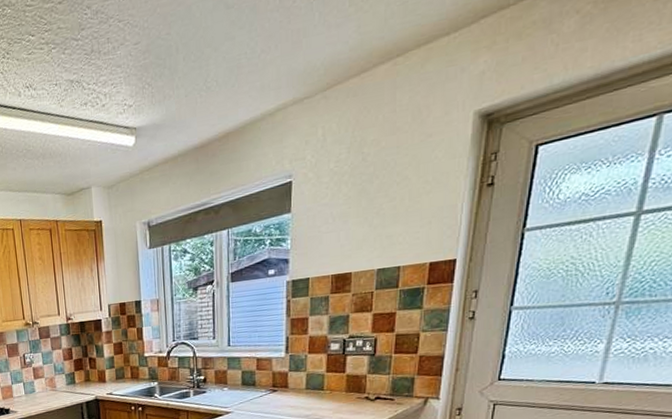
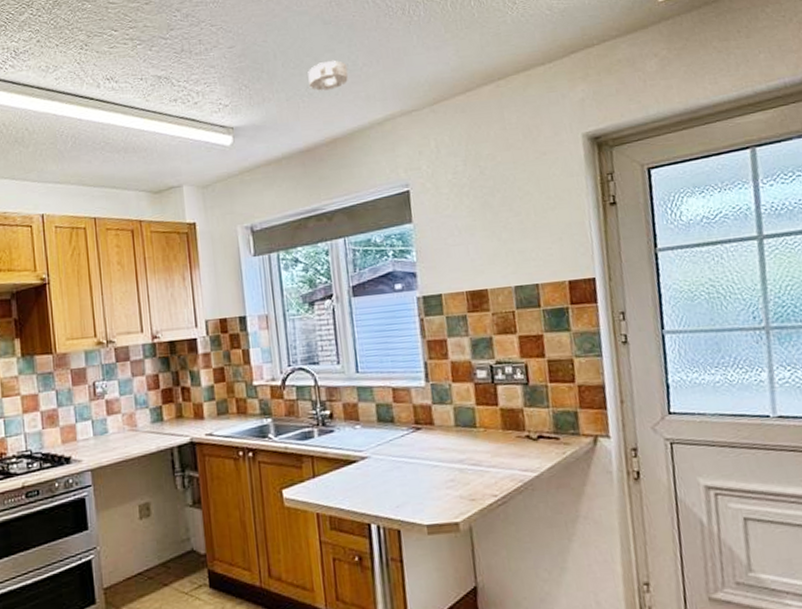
smoke detector: none [207,48,246,84] -> present [308,60,349,91]

